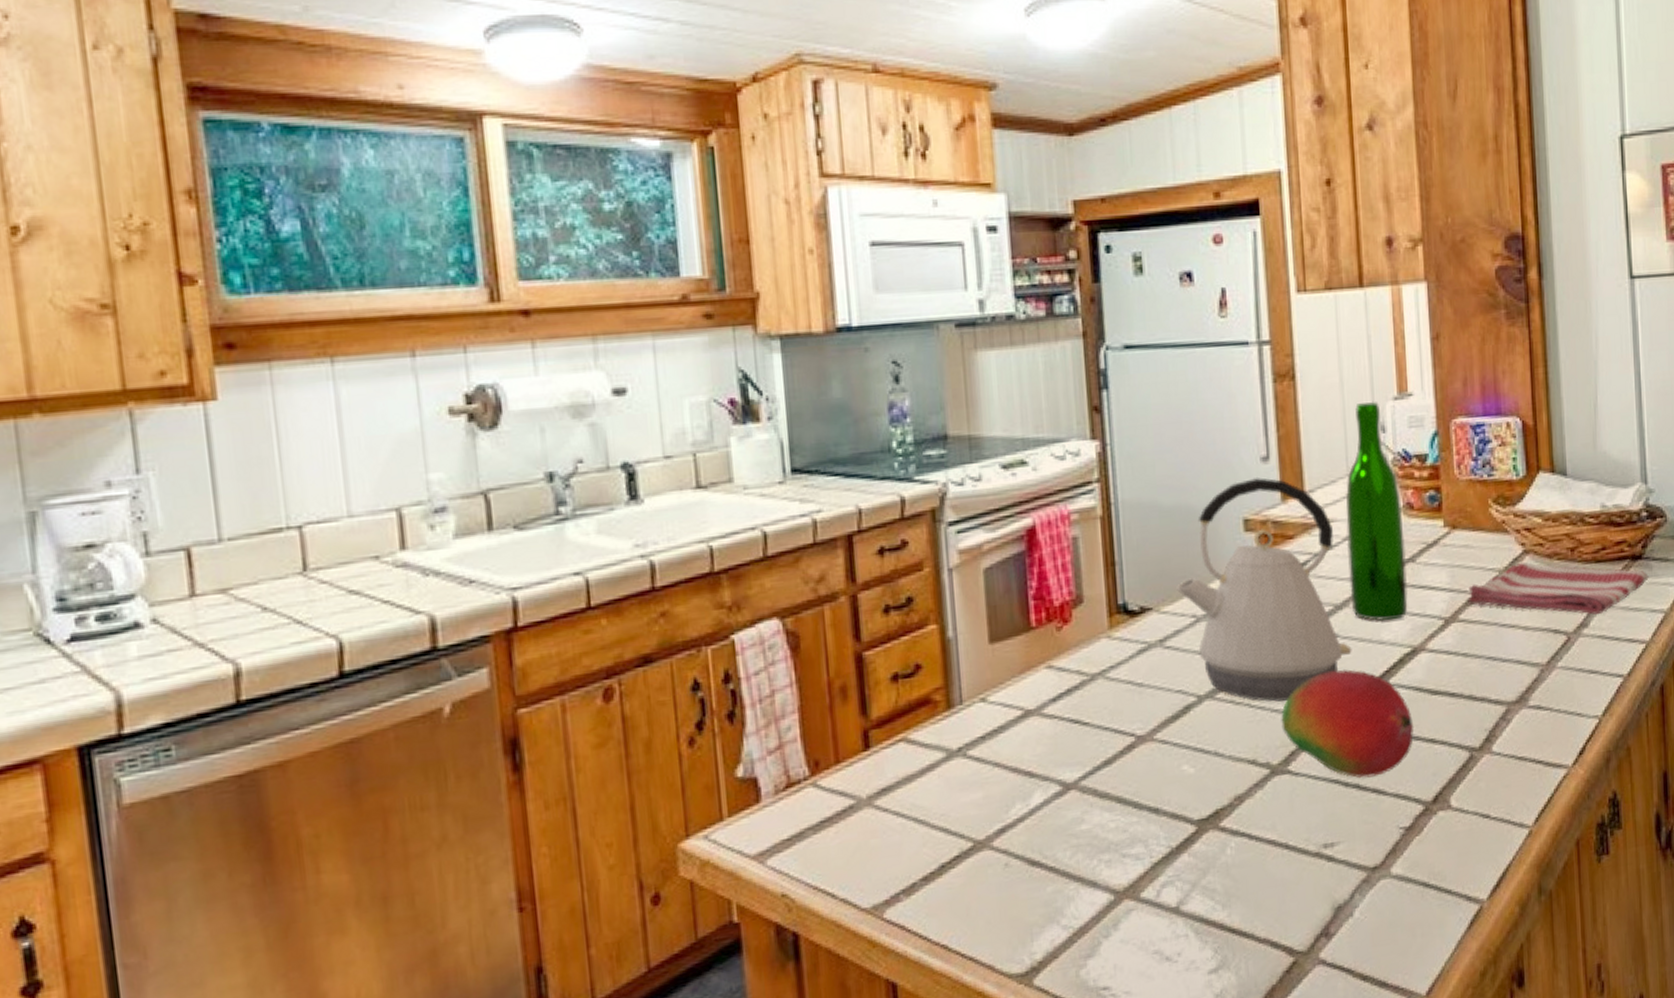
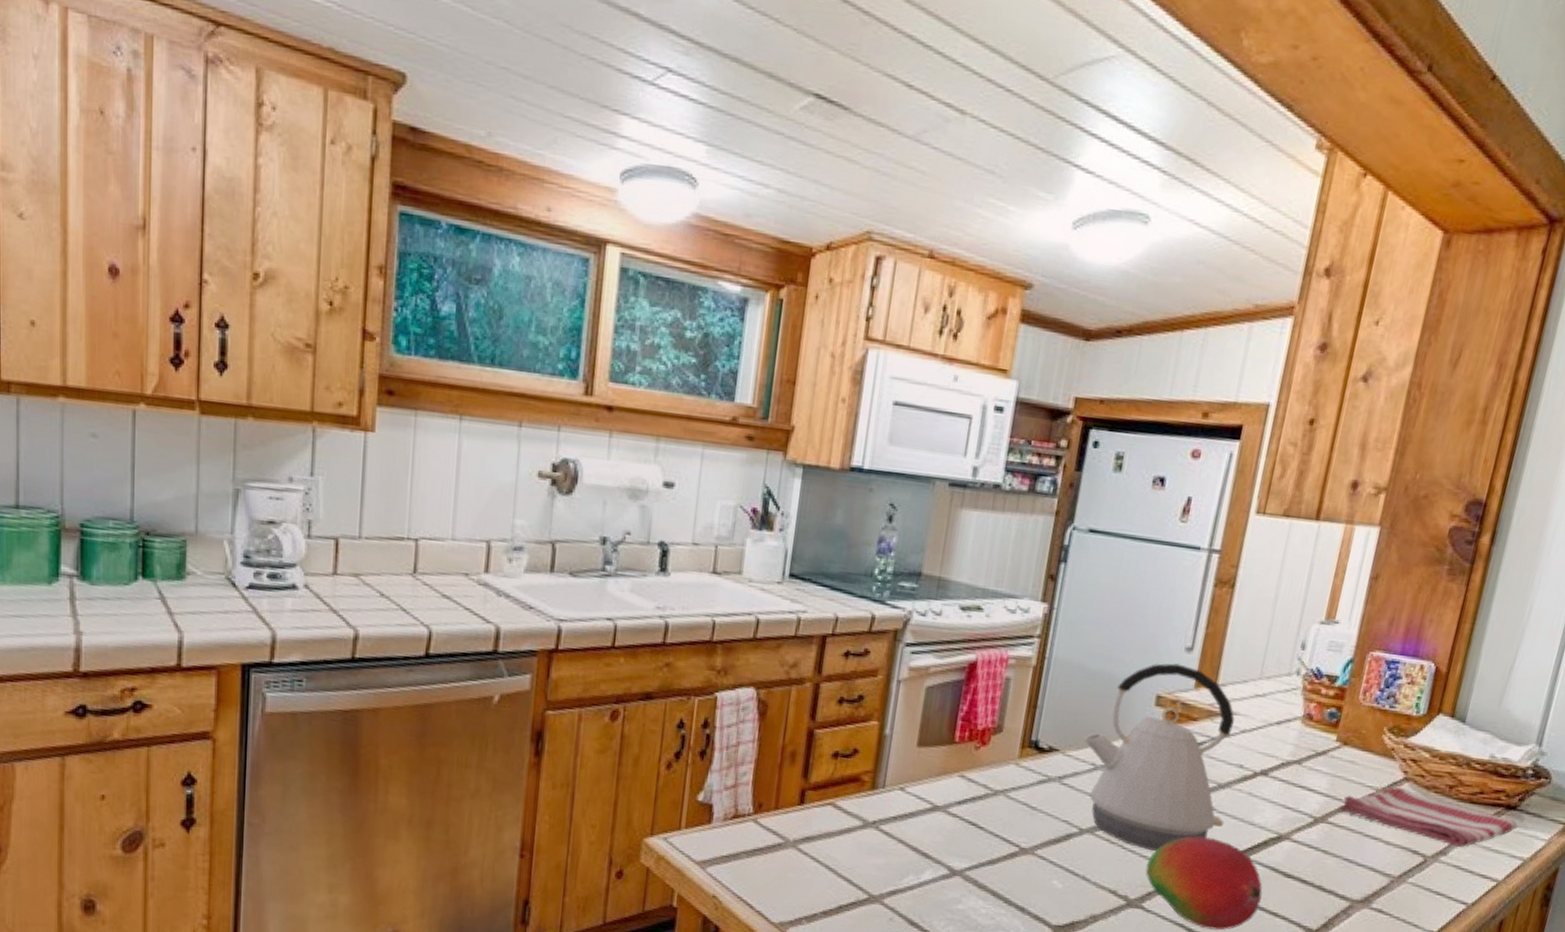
wine bottle: present [1345,401,1408,621] -> none [1232,620,1306,809]

